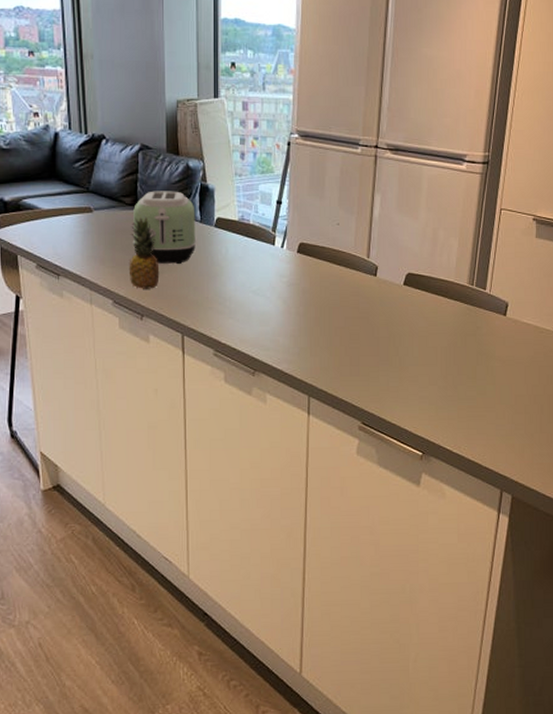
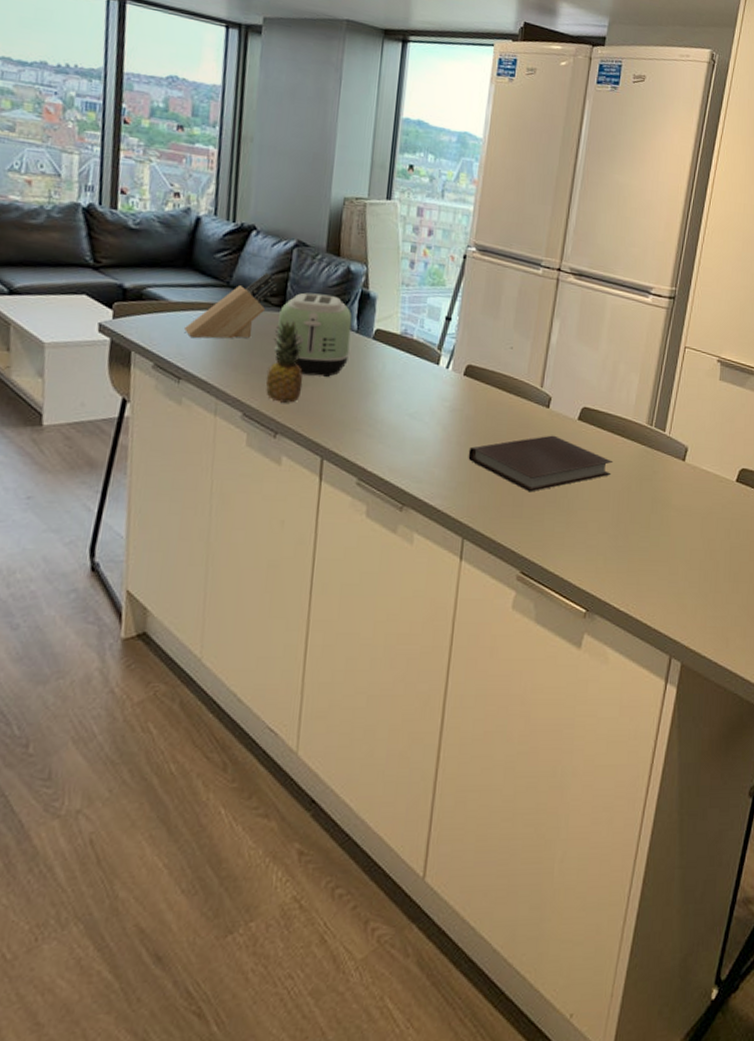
knife block: none [56,176,129,239] -> present [183,272,278,339]
notebook: none [307,301,439,353] -> present [468,435,614,492]

